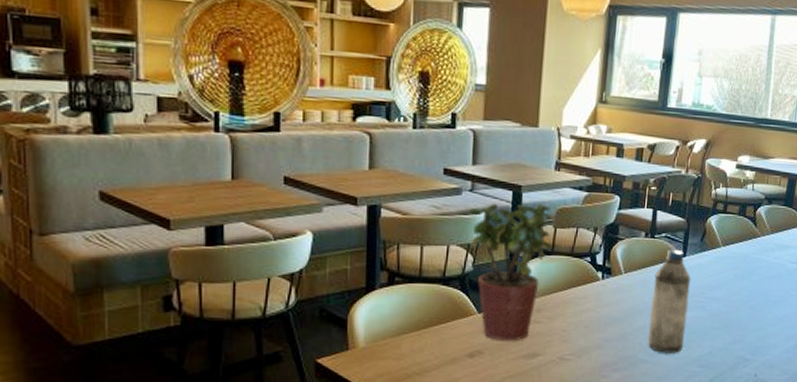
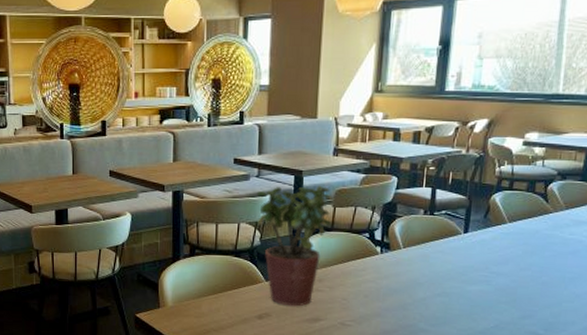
water bottle: present [648,249,691,353] -> none [429,225,474,325]

